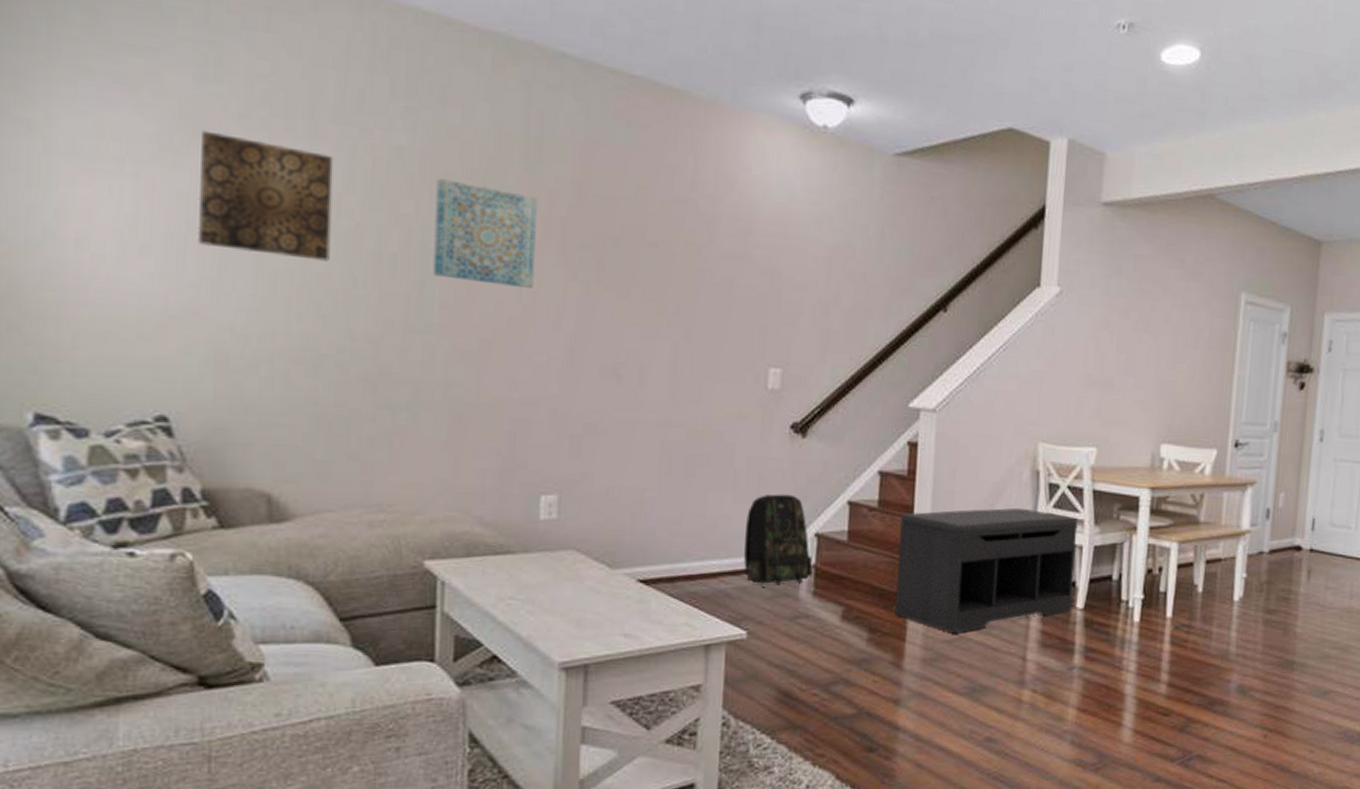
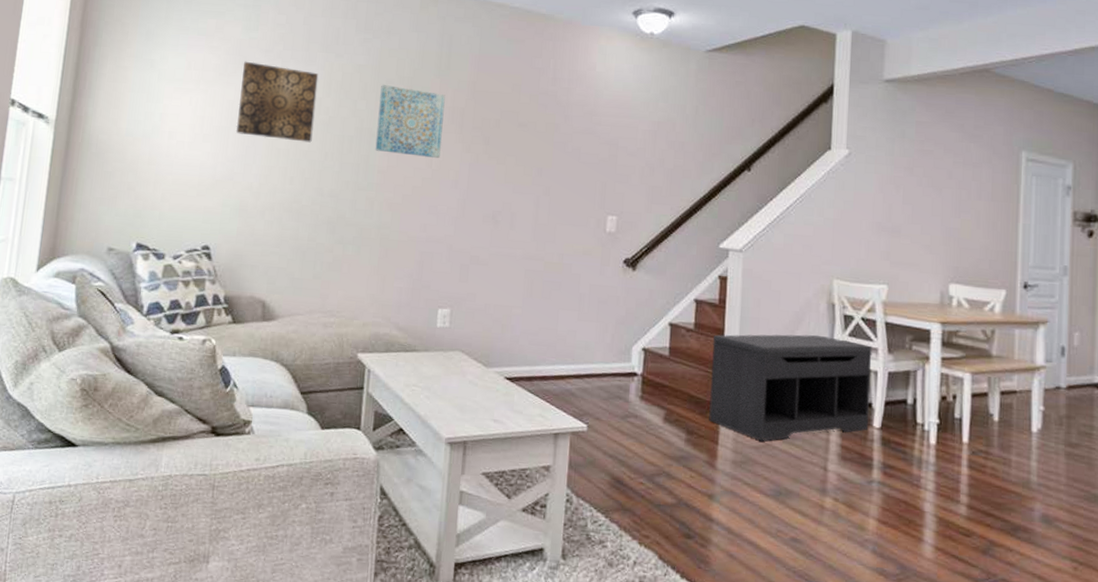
backpack: present [744,494,813,588] -> none [585,314,641,390]

